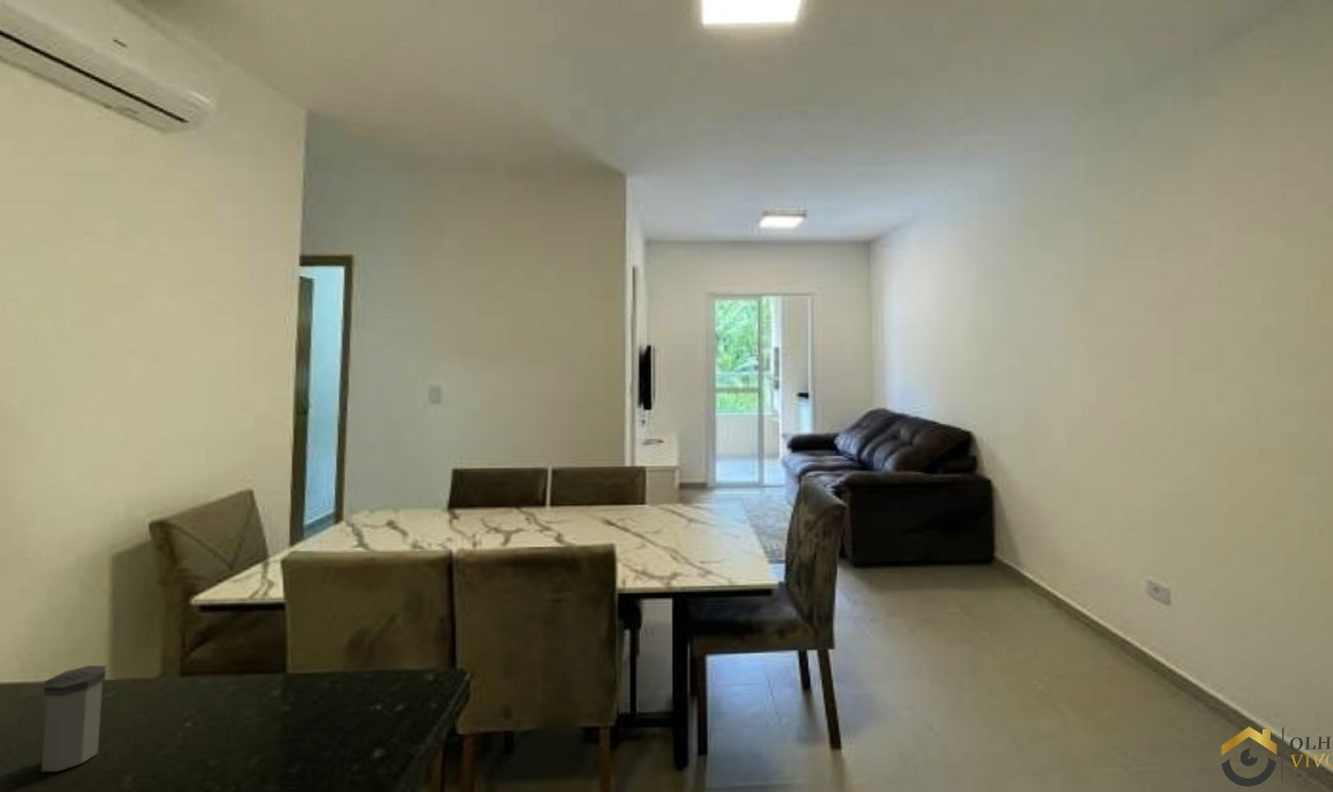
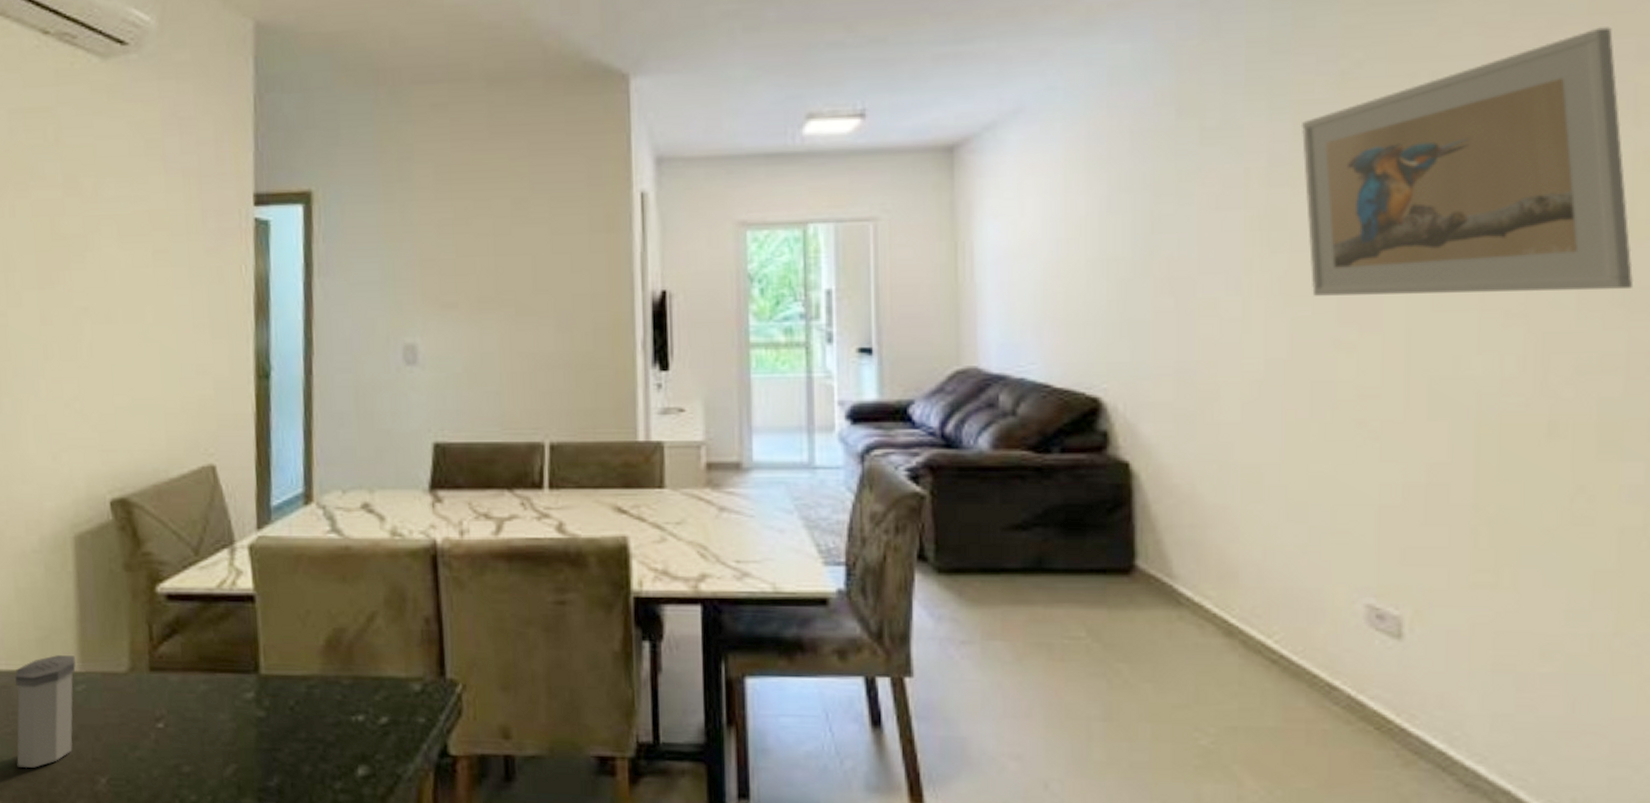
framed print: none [1105,181,1308,359] -> present [1300,27,1633,296]

